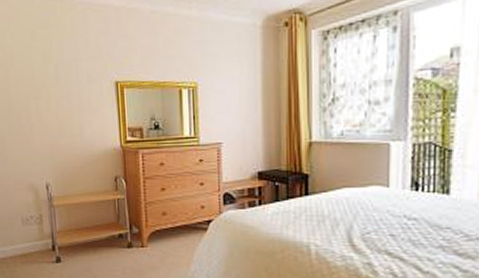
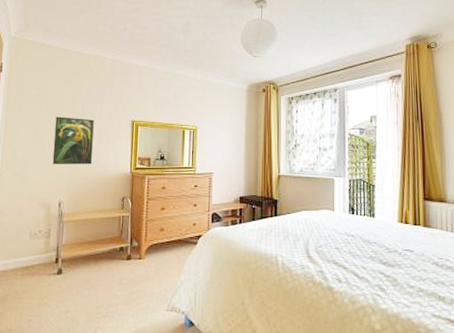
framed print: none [27,82,76,142] -> present [52,116,94,165]

